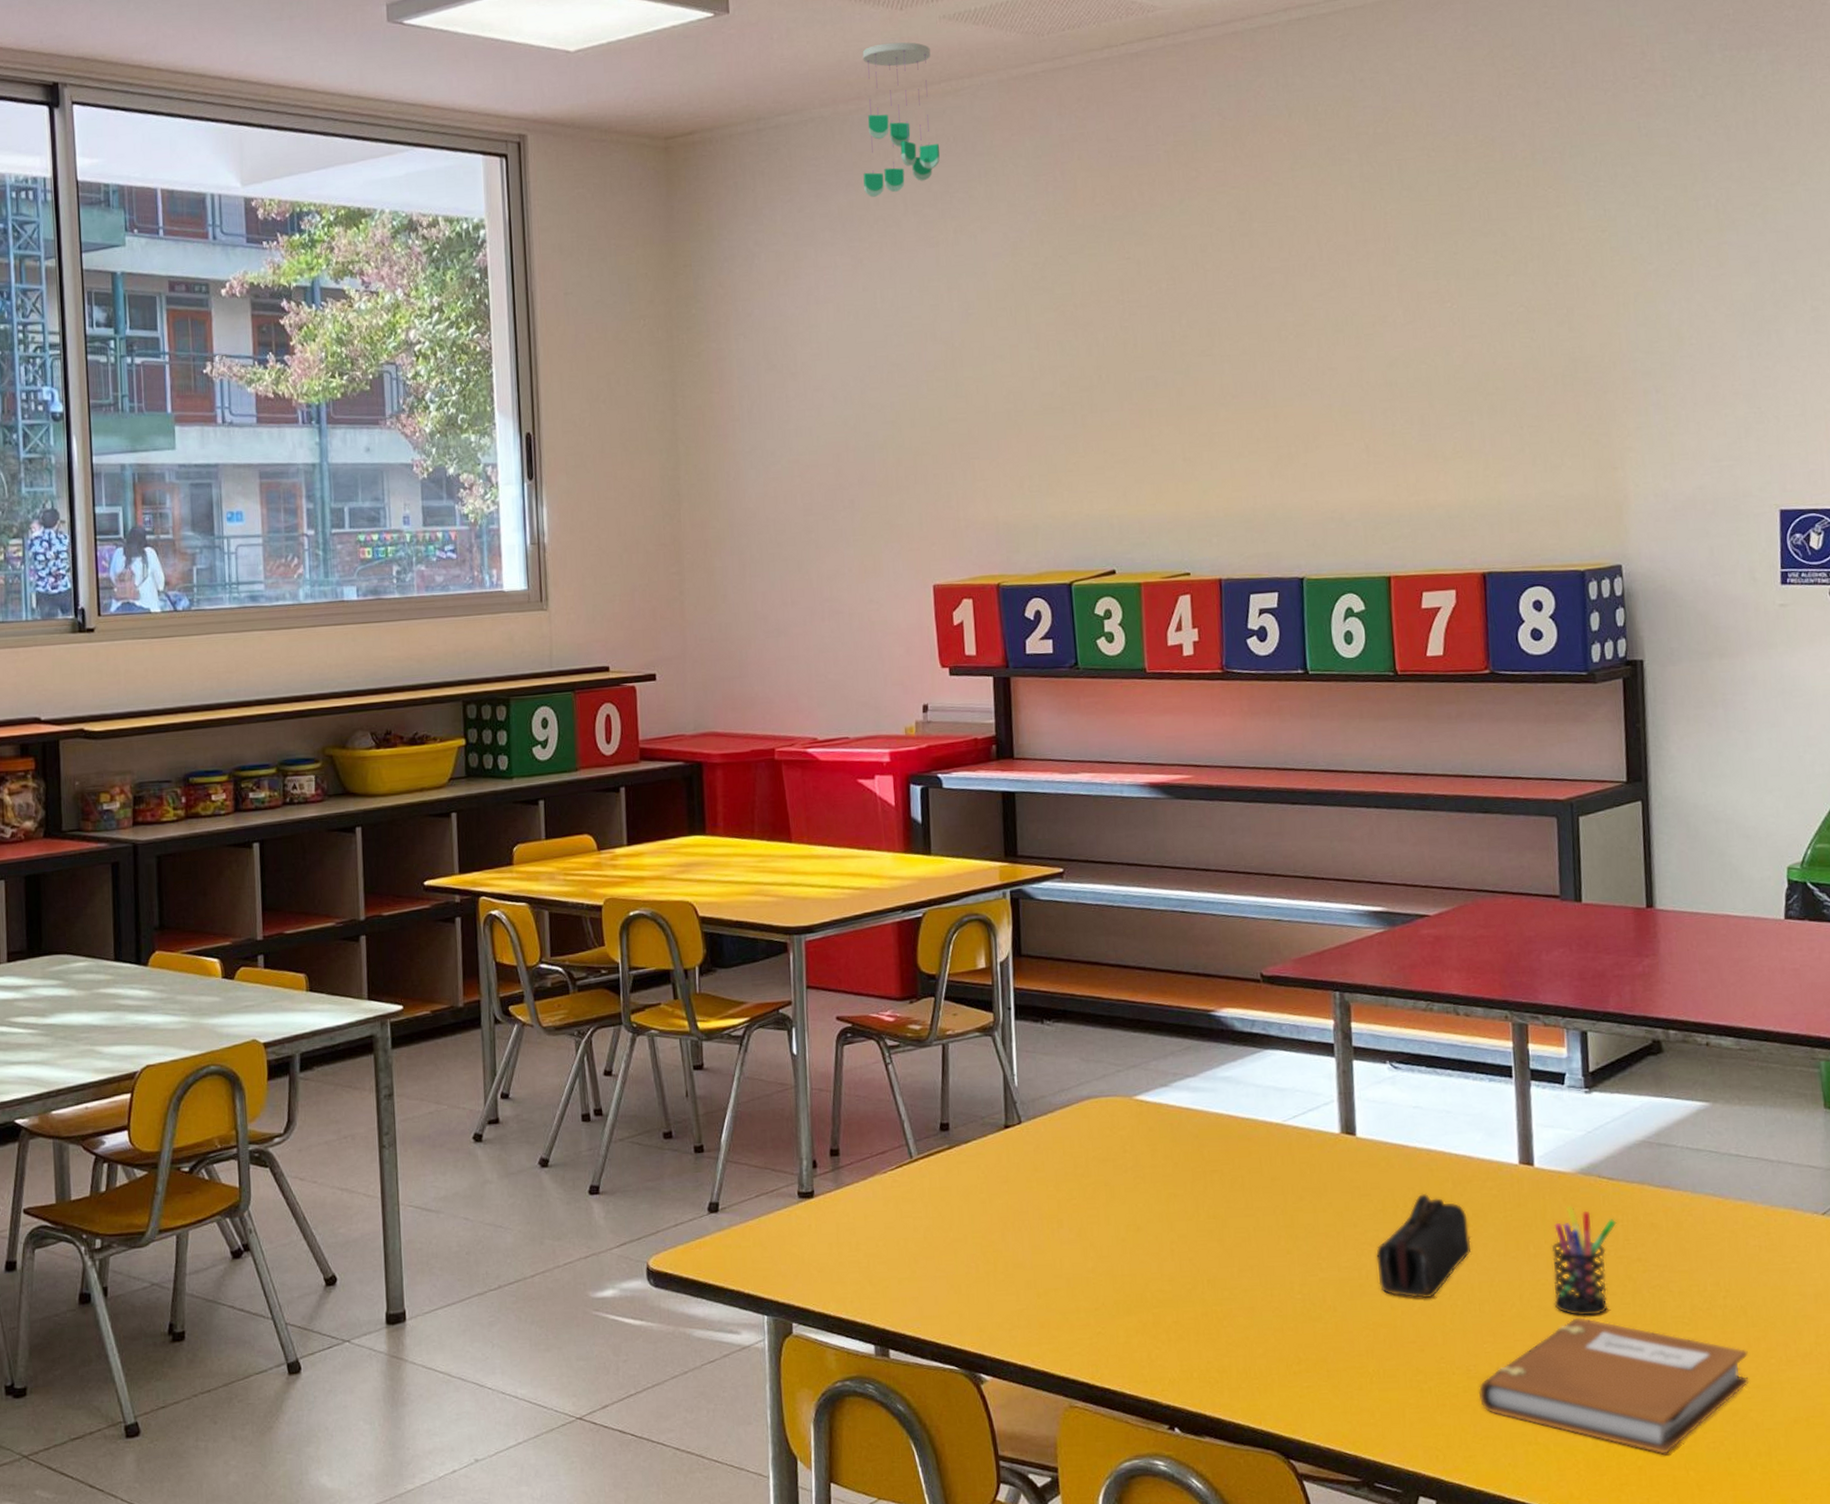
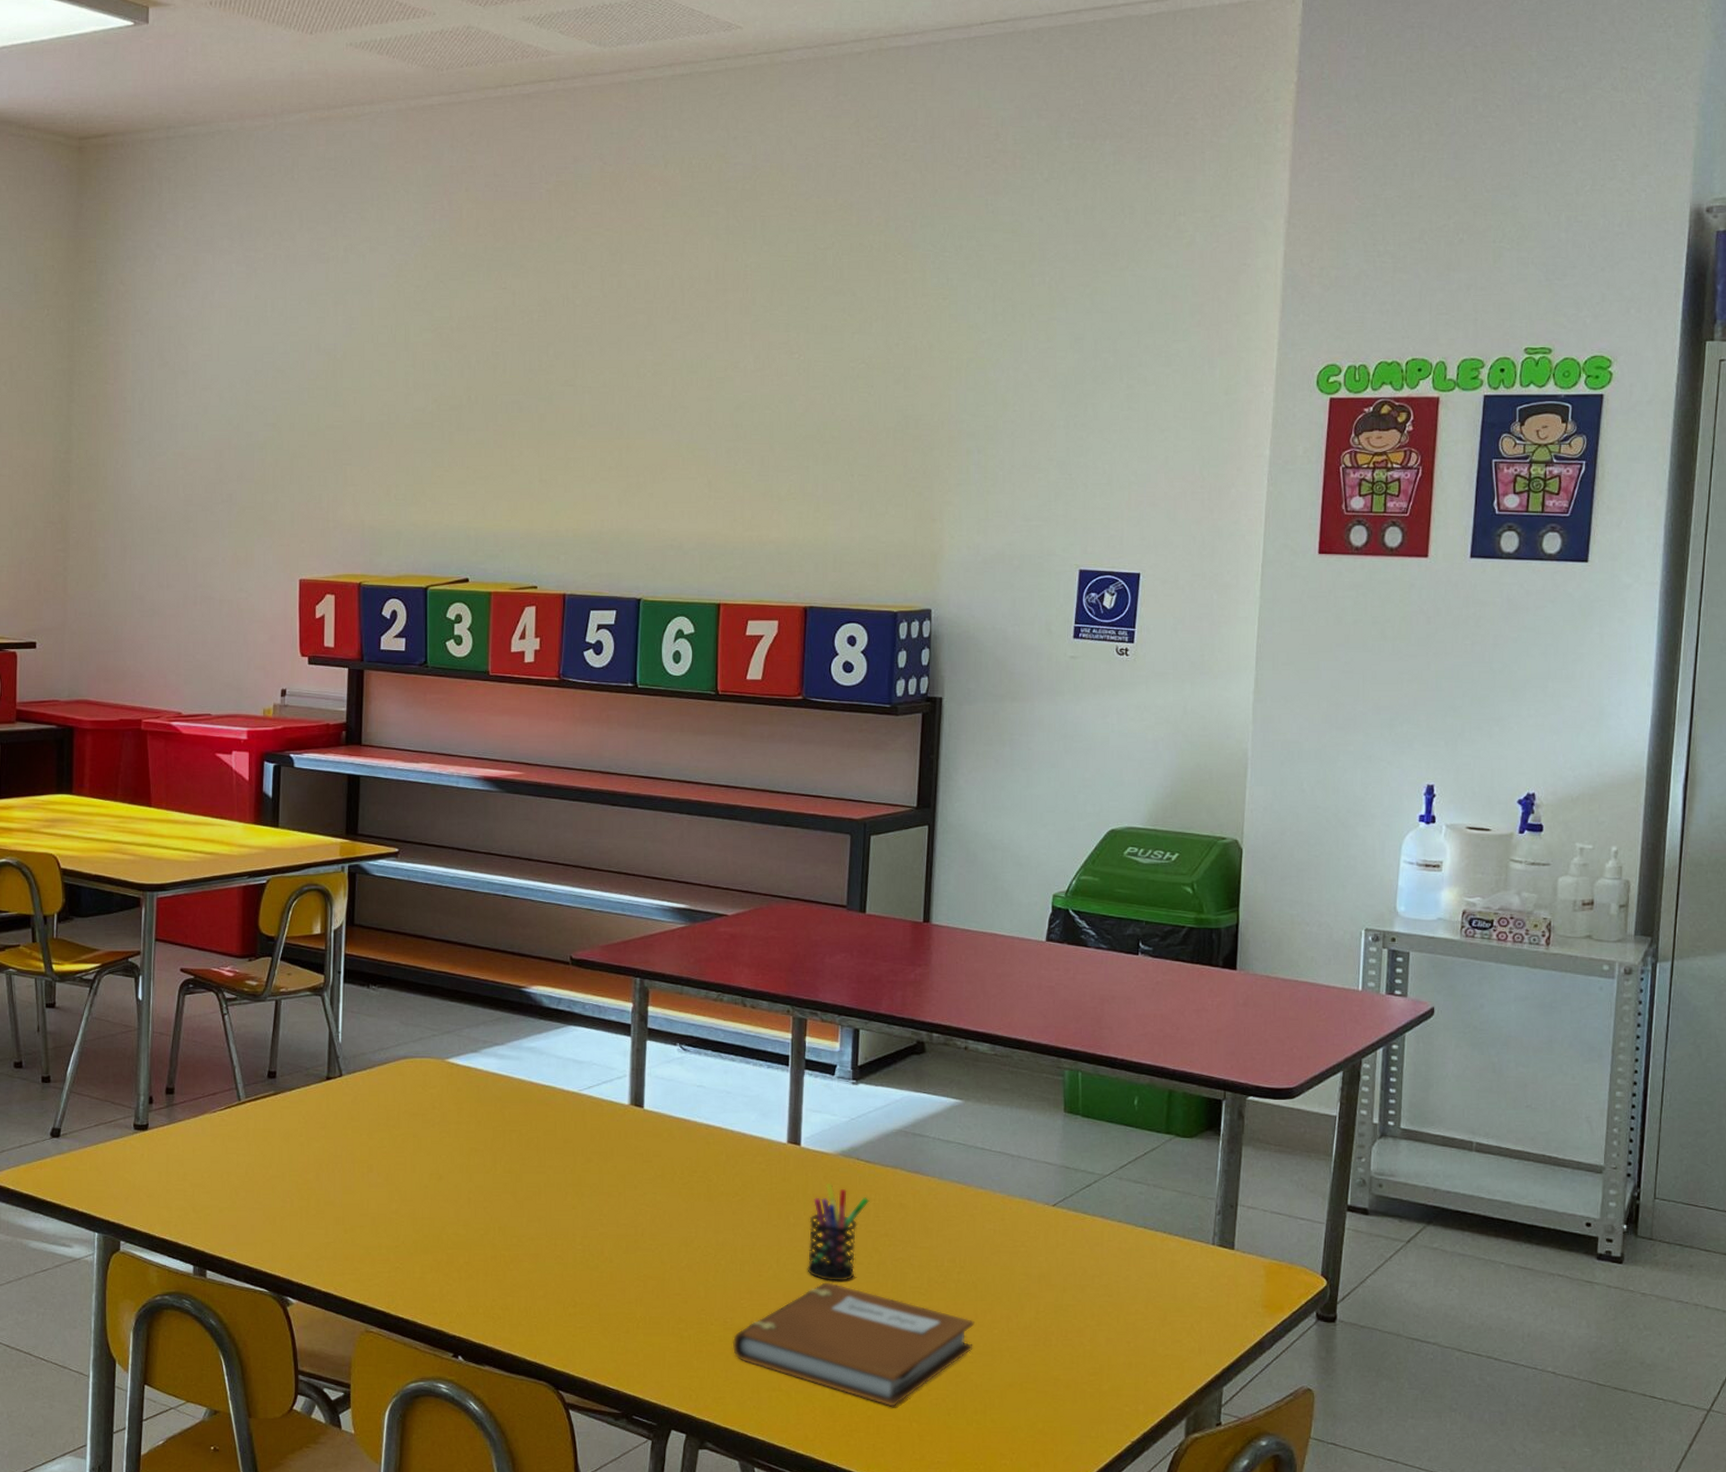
ceiling mobile: present [862,42,940,197] -> none [263,65,336,211]
pencil case: present [1376,1193,1472,1299] -> none [652,1163,738,1257]

